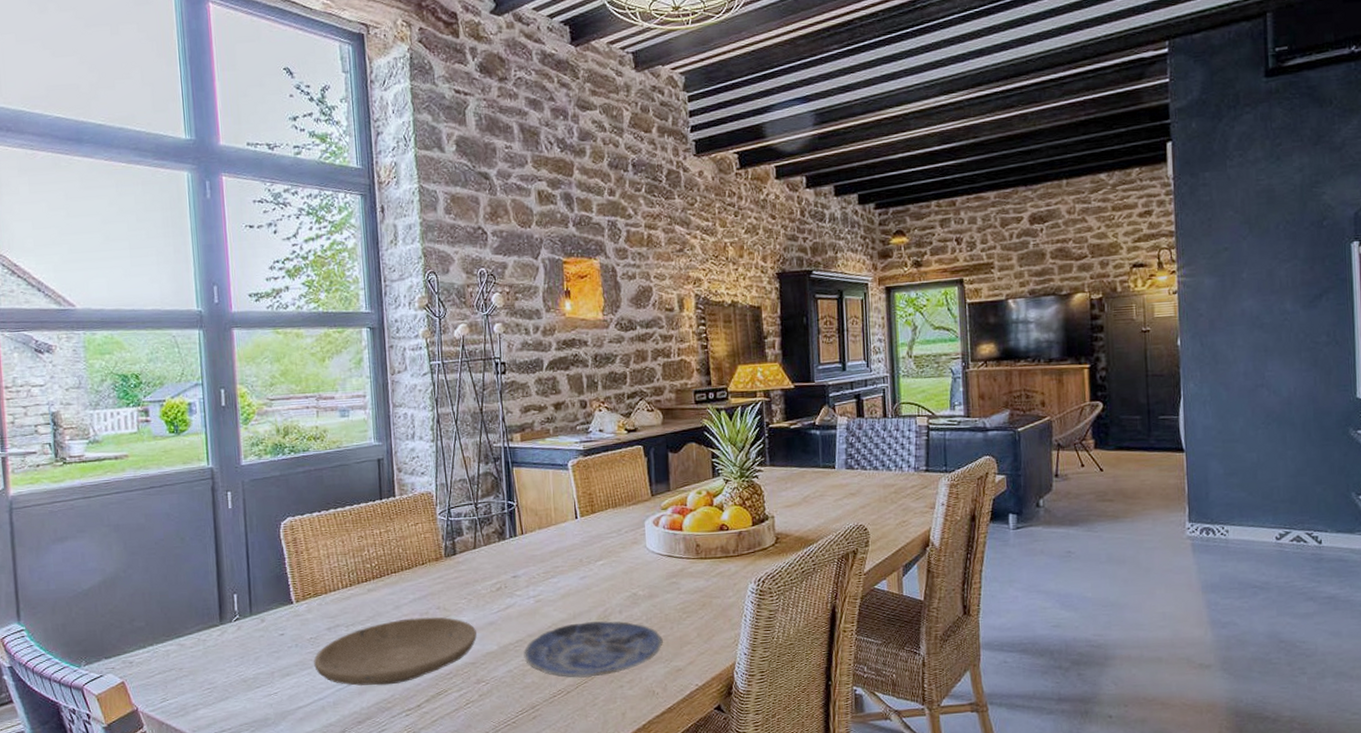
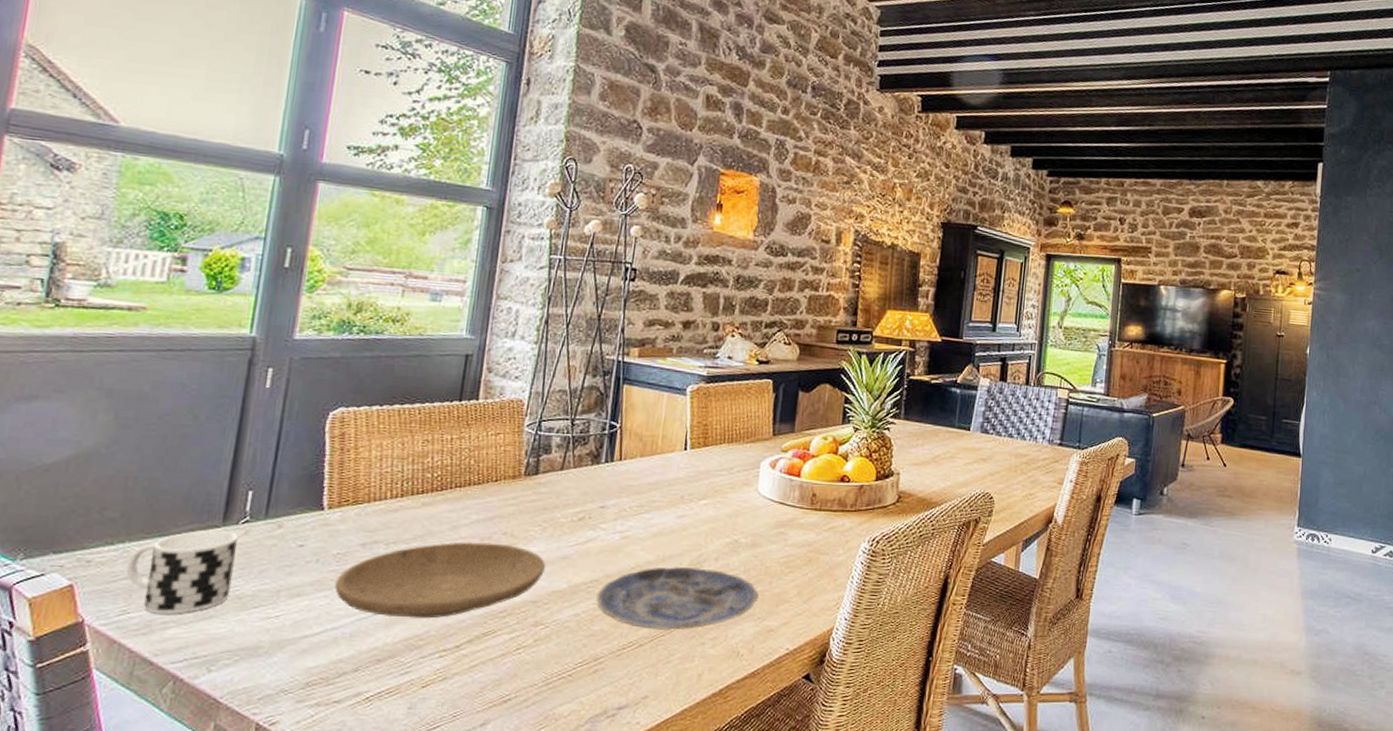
cup: none [158,628,237,699] -> present [126,530,238,614]

